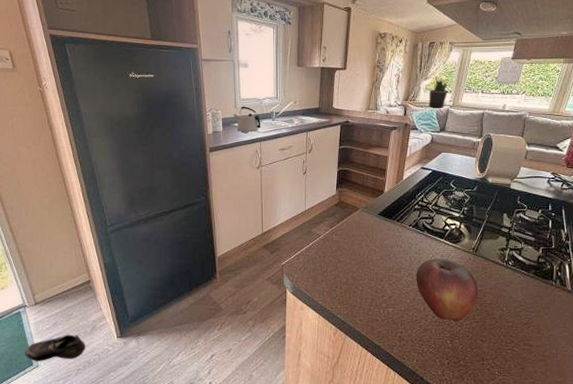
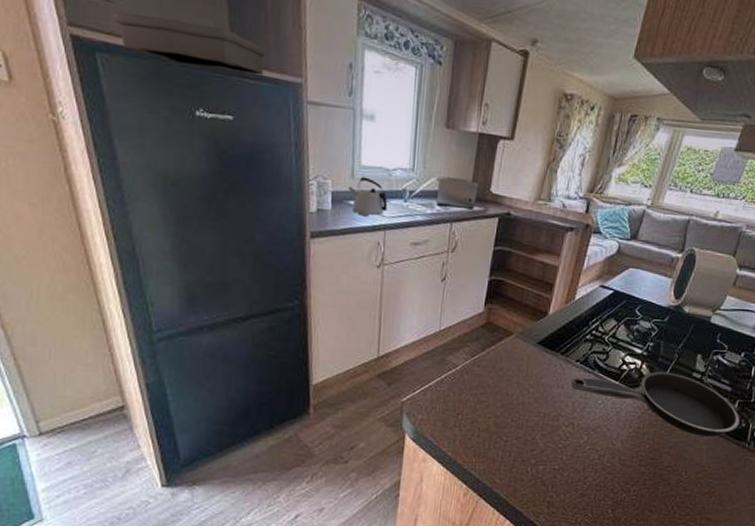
shoe: present [24,334,86,361] -> none [21,479,115,514]
decorative box: none [75,16,172,46] -> present [113,11,265,75]
toaster: none [294,99,325,122] -> present [436,175,480,210]
frying pan: none [407,229,545,278] -> present [571,371,740,437]
fruit: present [416,258,479,322] -> none [577,405,655,487]
planter: present [428,76,449,108] -> none [619,163,650,208]

